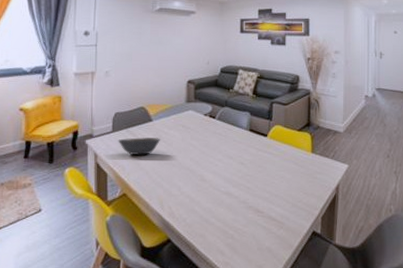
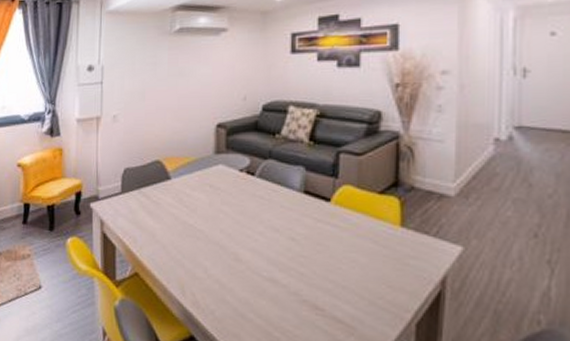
bowl: present [118,137,161,155] -> none [128,200,182,224]

